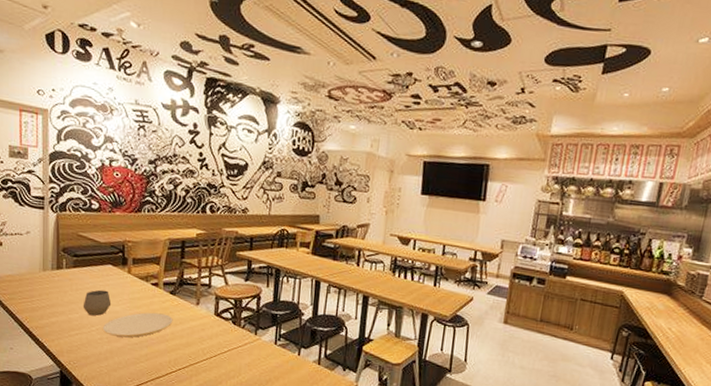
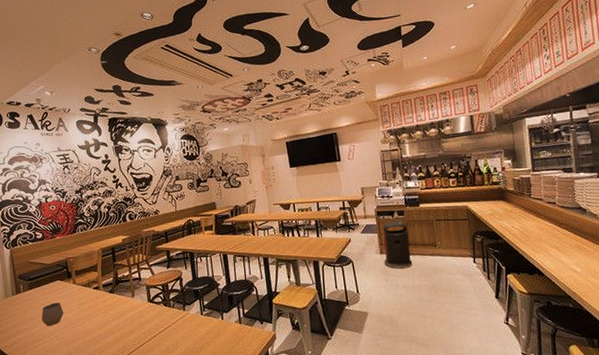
plate: present [102,312,173,338] -> none [59,310,116,339]
trash bin: none [505,288,545,348] -> present [383,221,413,270]

